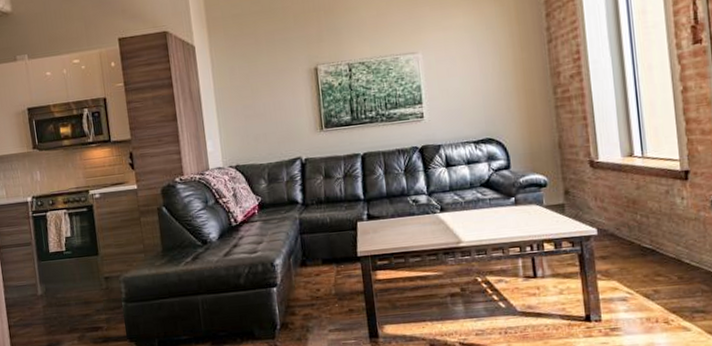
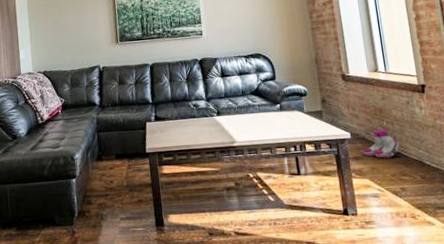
boots: none [611,223,654,257] -> present [363,129,399,158]

